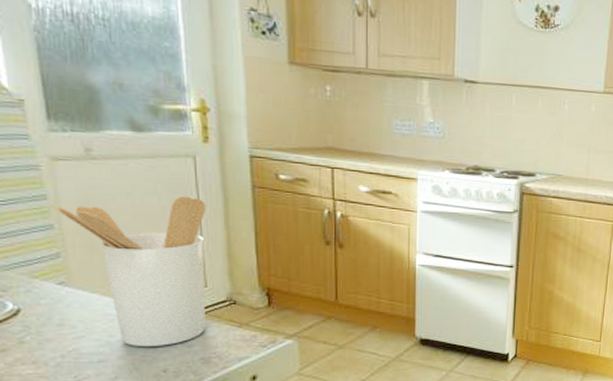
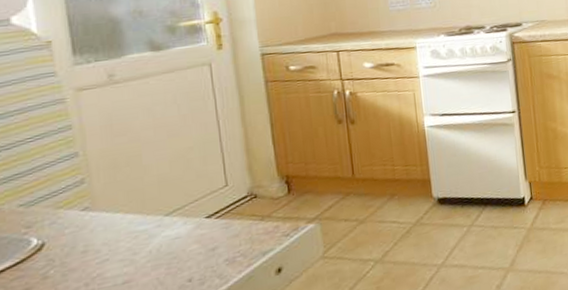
utensil holder: present [51,196,206,347] -> none [76,101,229,261]

